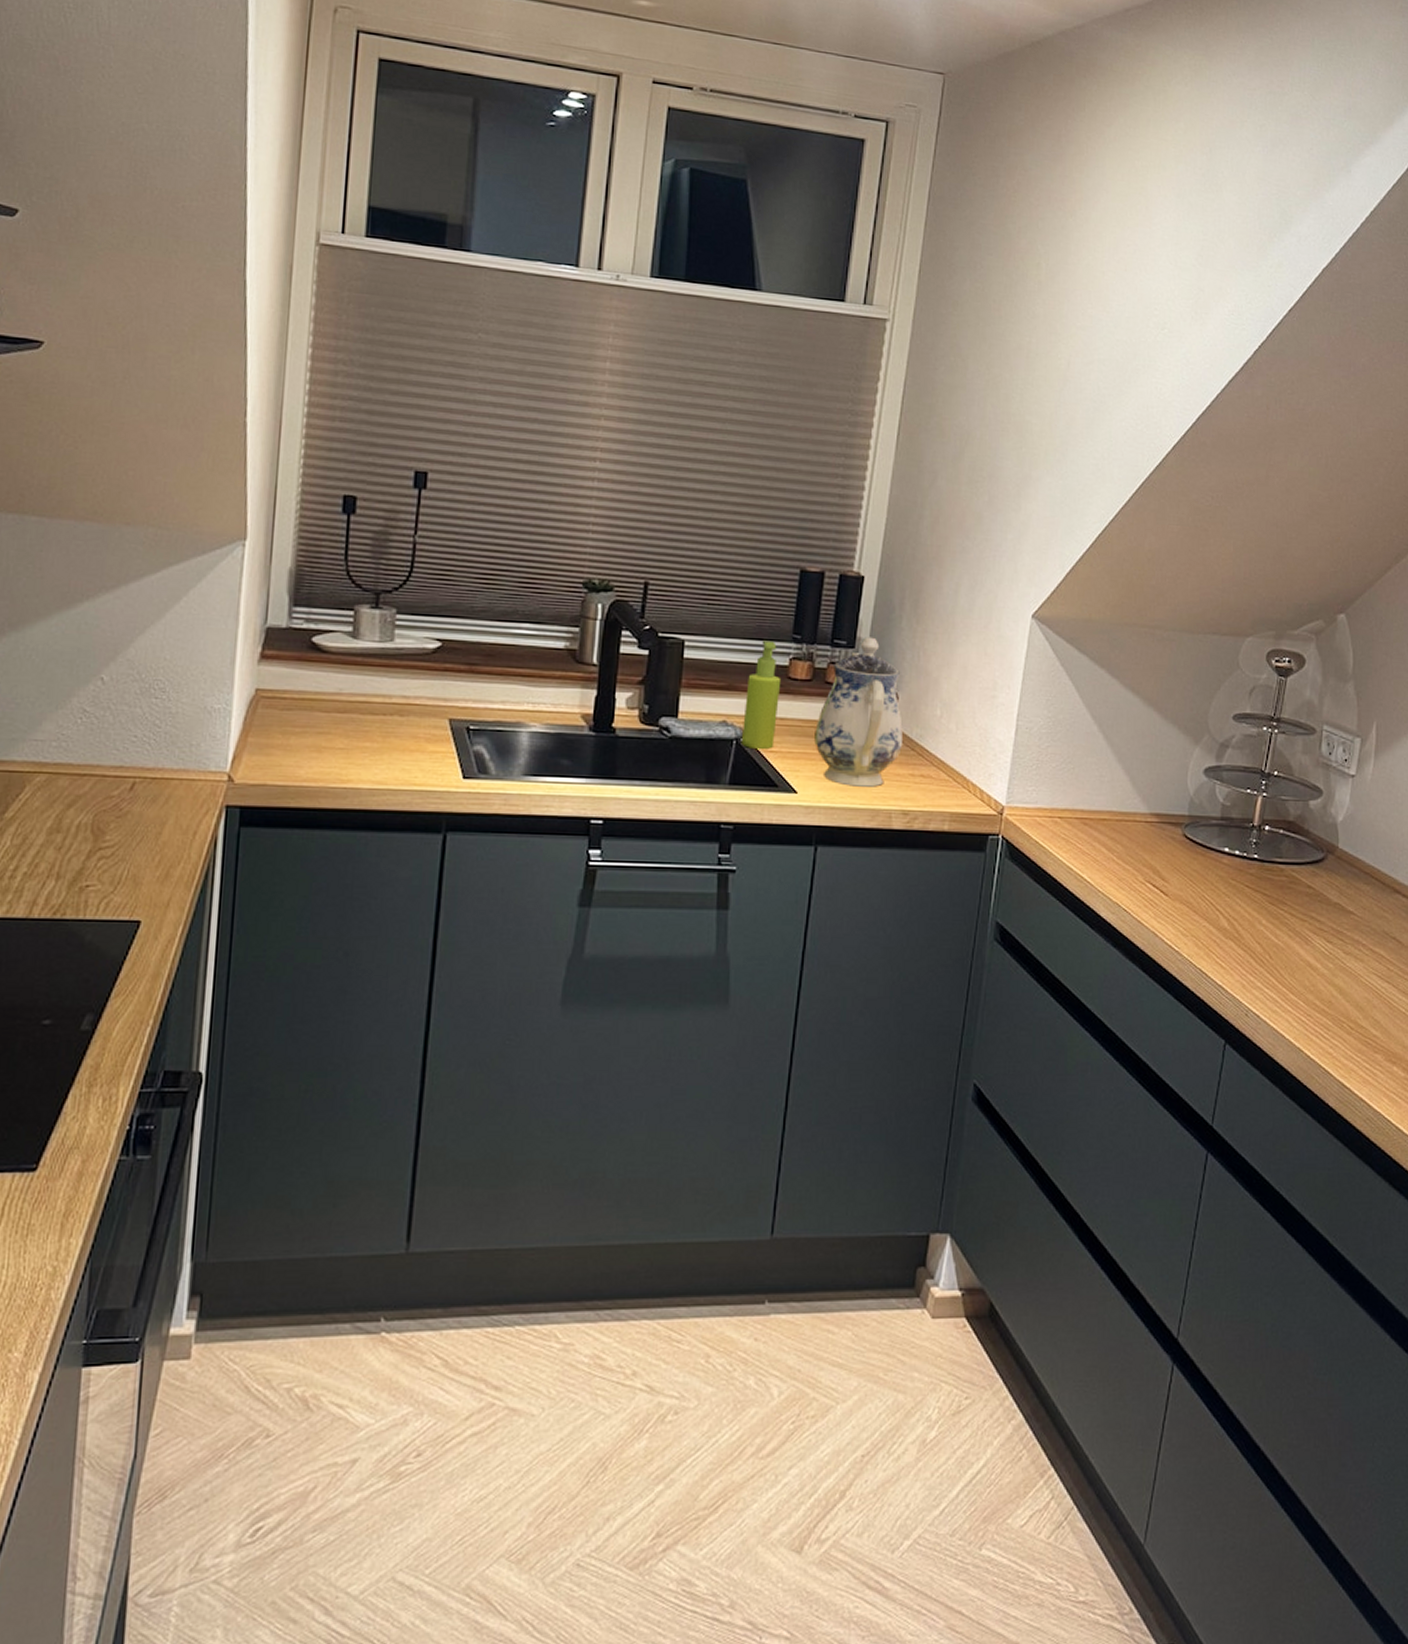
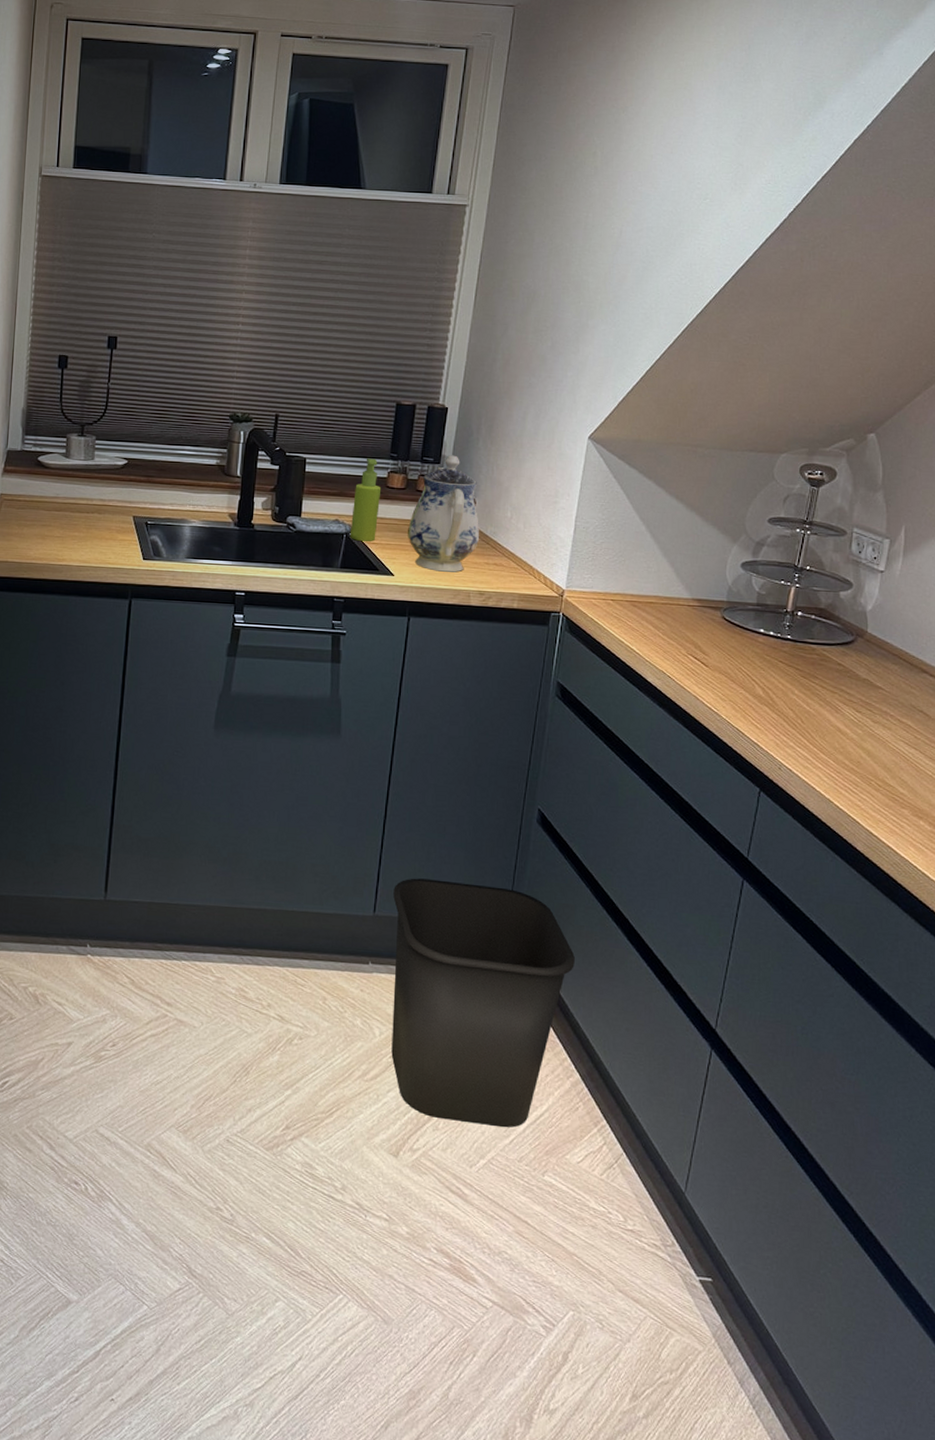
waste bin: none [793,1184,1017,1495] -> present [391,878,575,1127]

